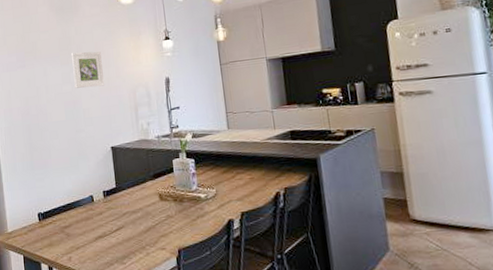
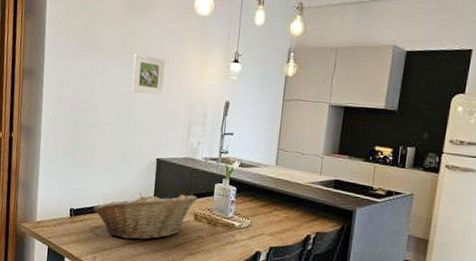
fruit basket: none [59,175,158,233] -> present [93,193,197,240]

